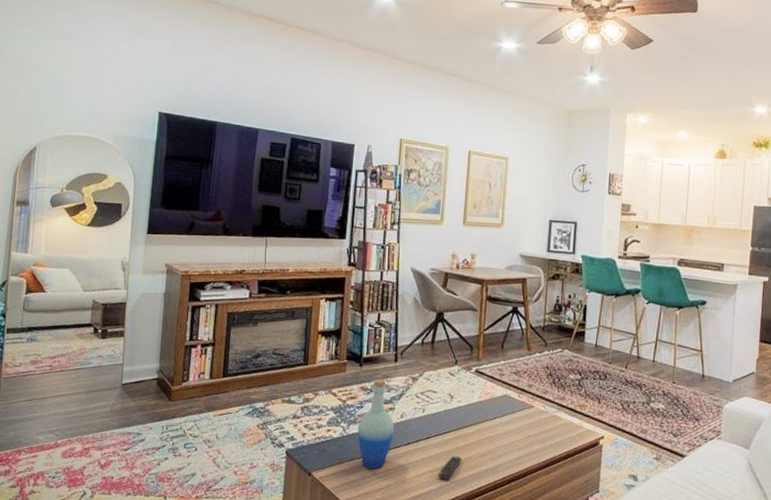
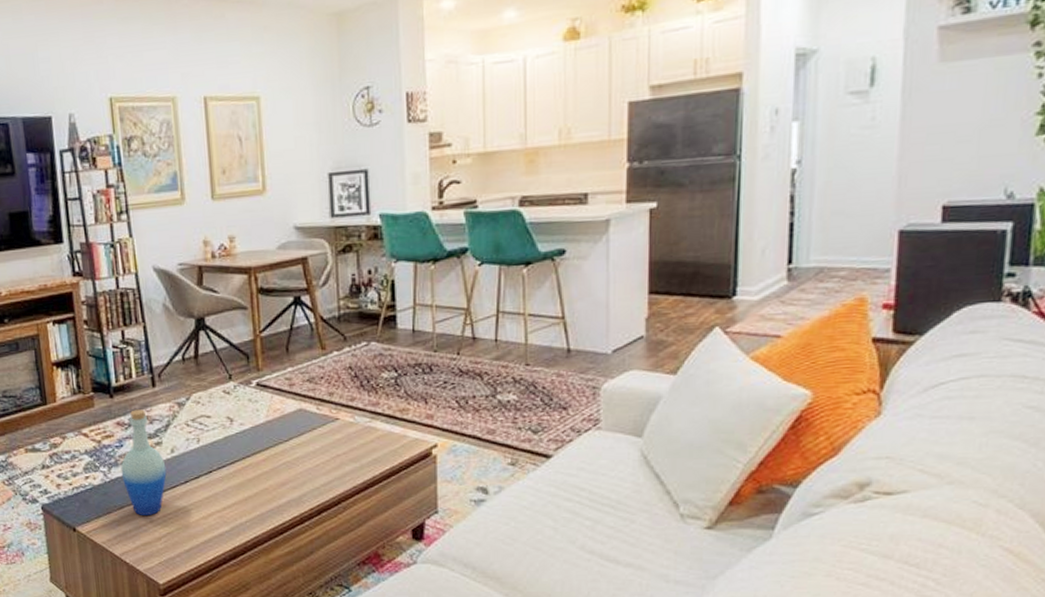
remote control: present [439,455,462,479] -> none [229,489,256,518]

